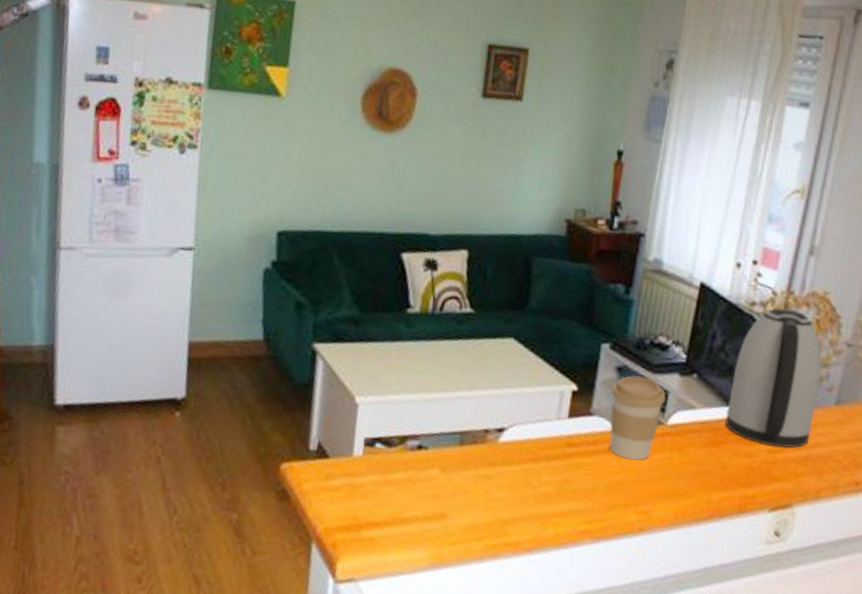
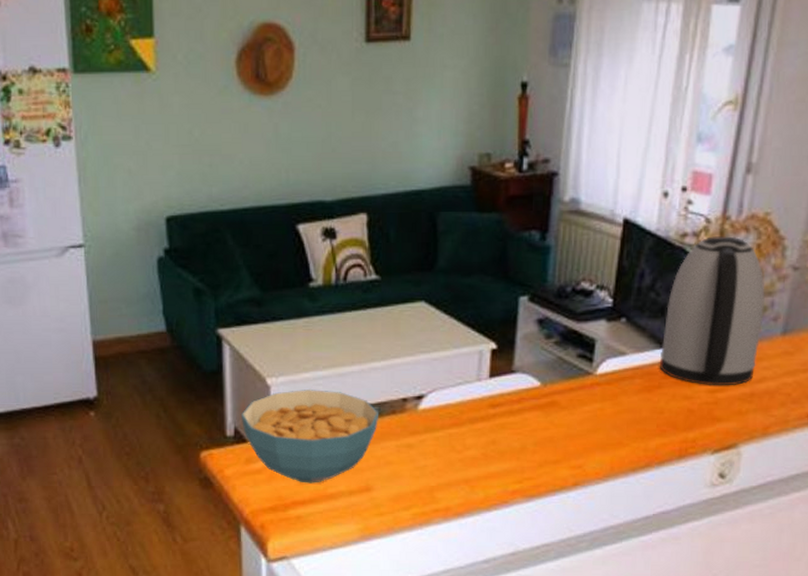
cereal bowl: none [326,411,461,506] -> present [242,388,380,483]
coffee cup: present [609,375,666,461] -> none [533,327,593,415]

